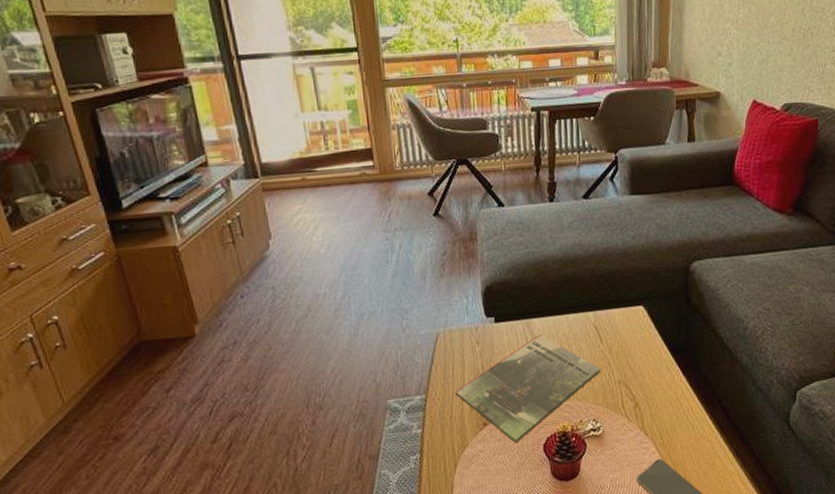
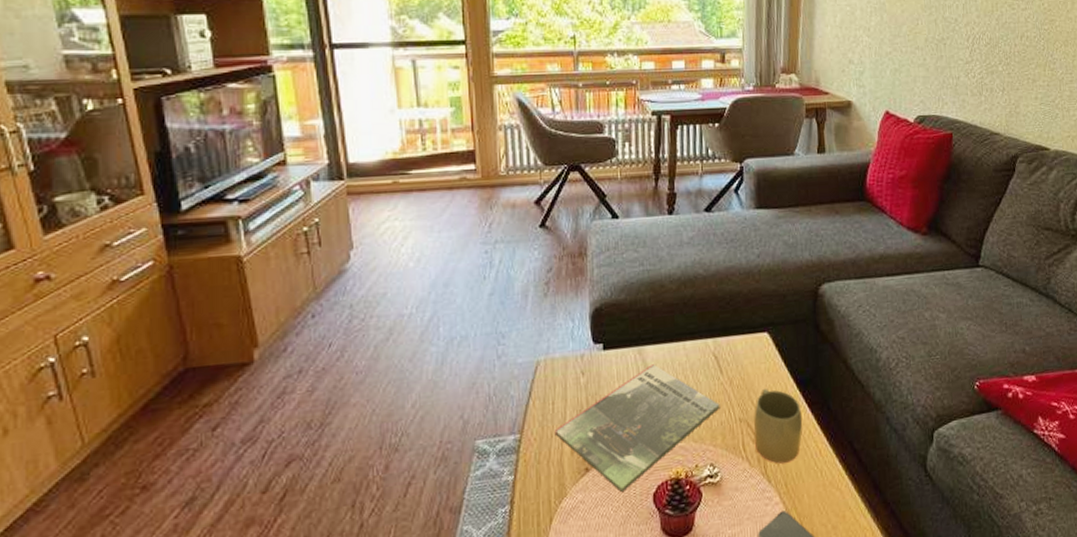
mug: none [631,355,676,419] -> present [753,389,803,464]

